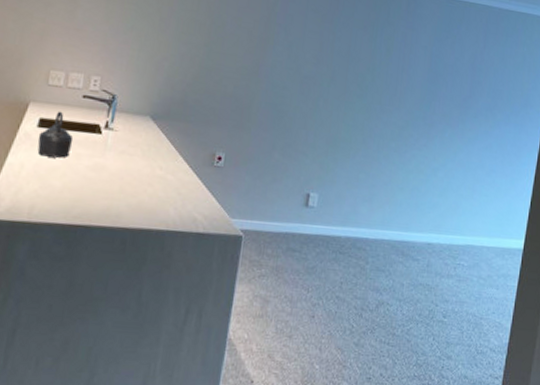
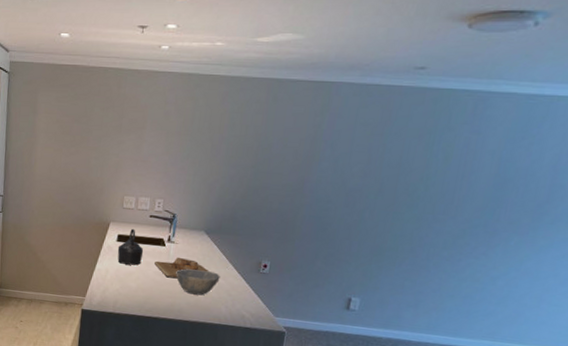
cutting board: none [87,147,155,173] -> present [154,257,209,278]
bowl: none [114,162,168,195] -> present [175,269,220,295]

